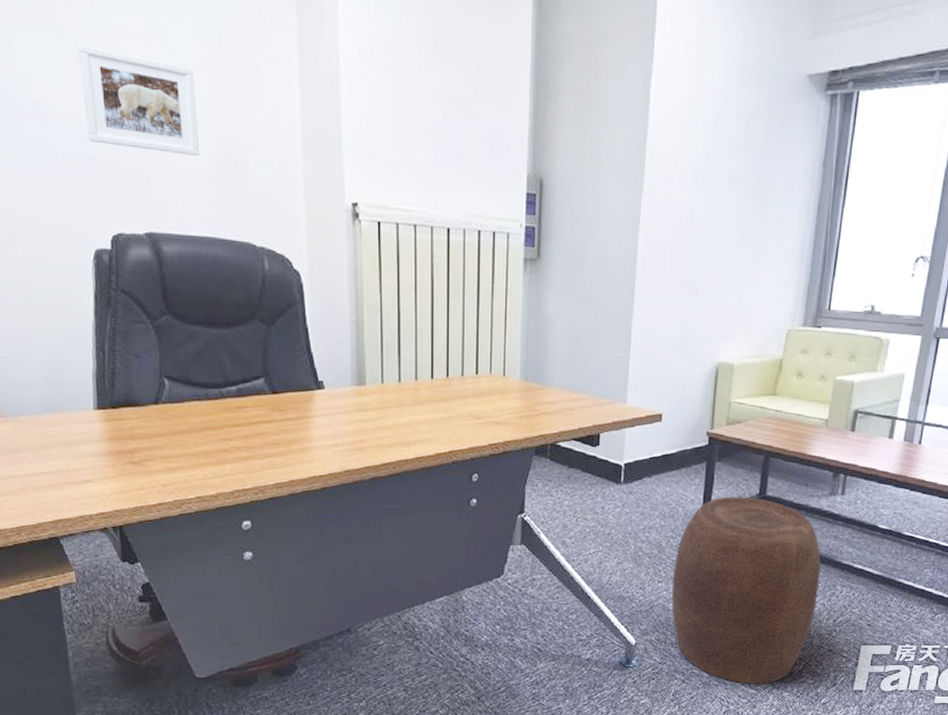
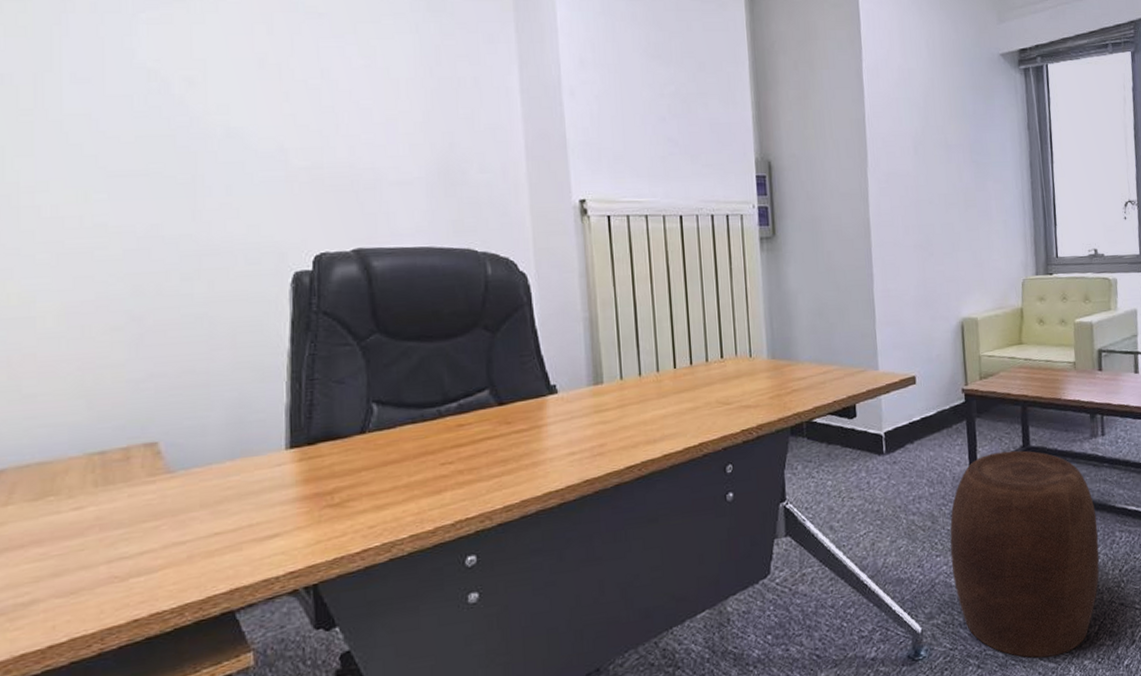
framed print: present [77,44,200,157] -> none [281,70,416,169]

